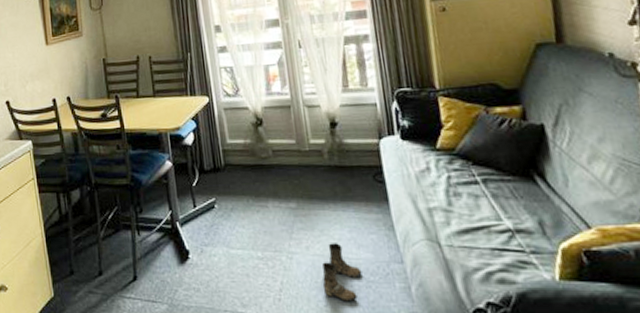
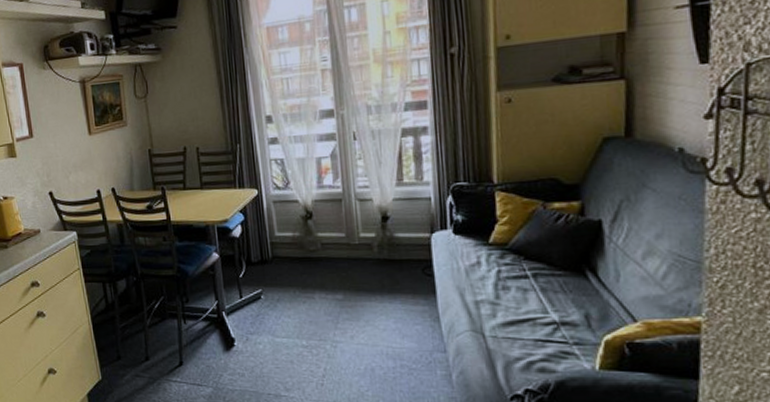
boots: present [322,243,362,302] -> none [365,333,405,387]

